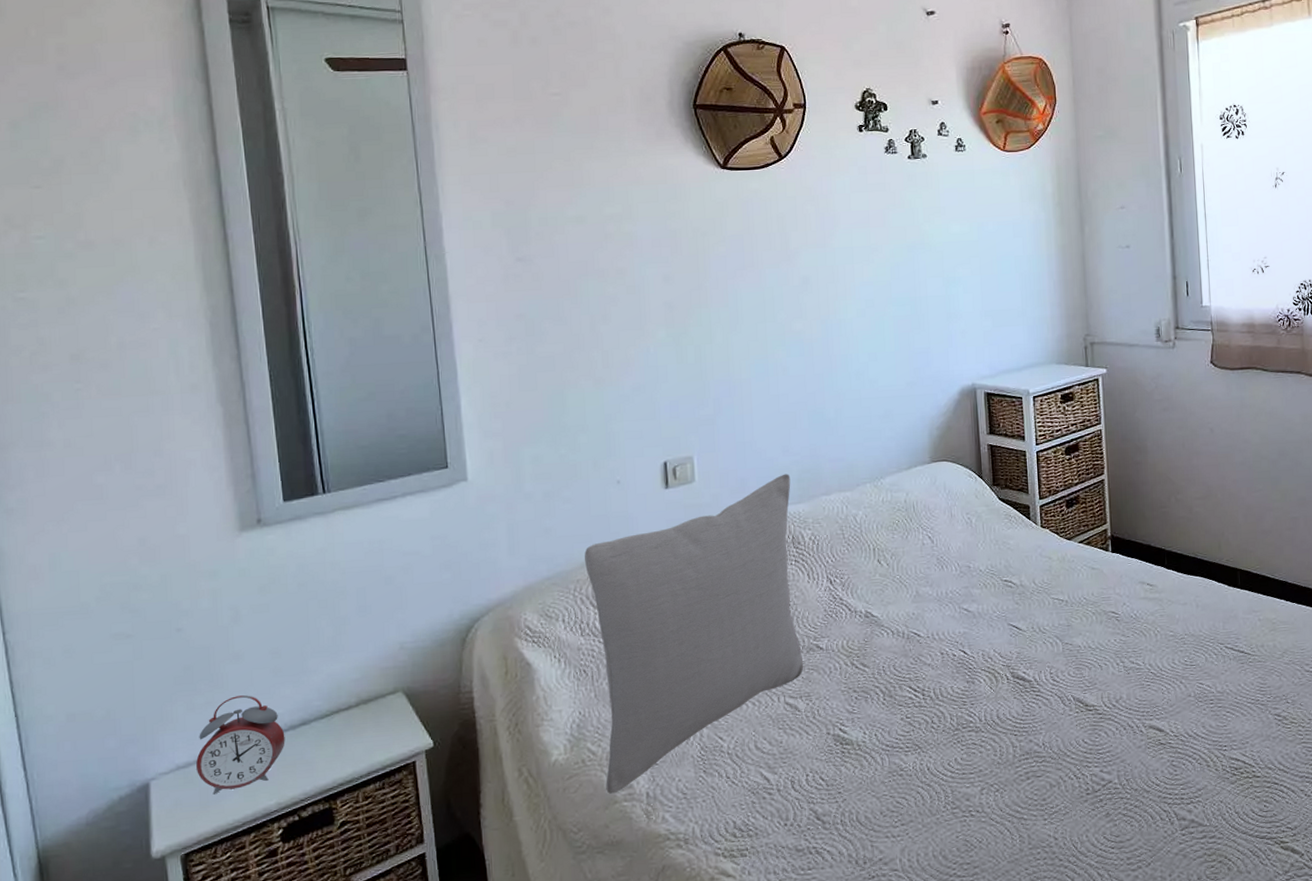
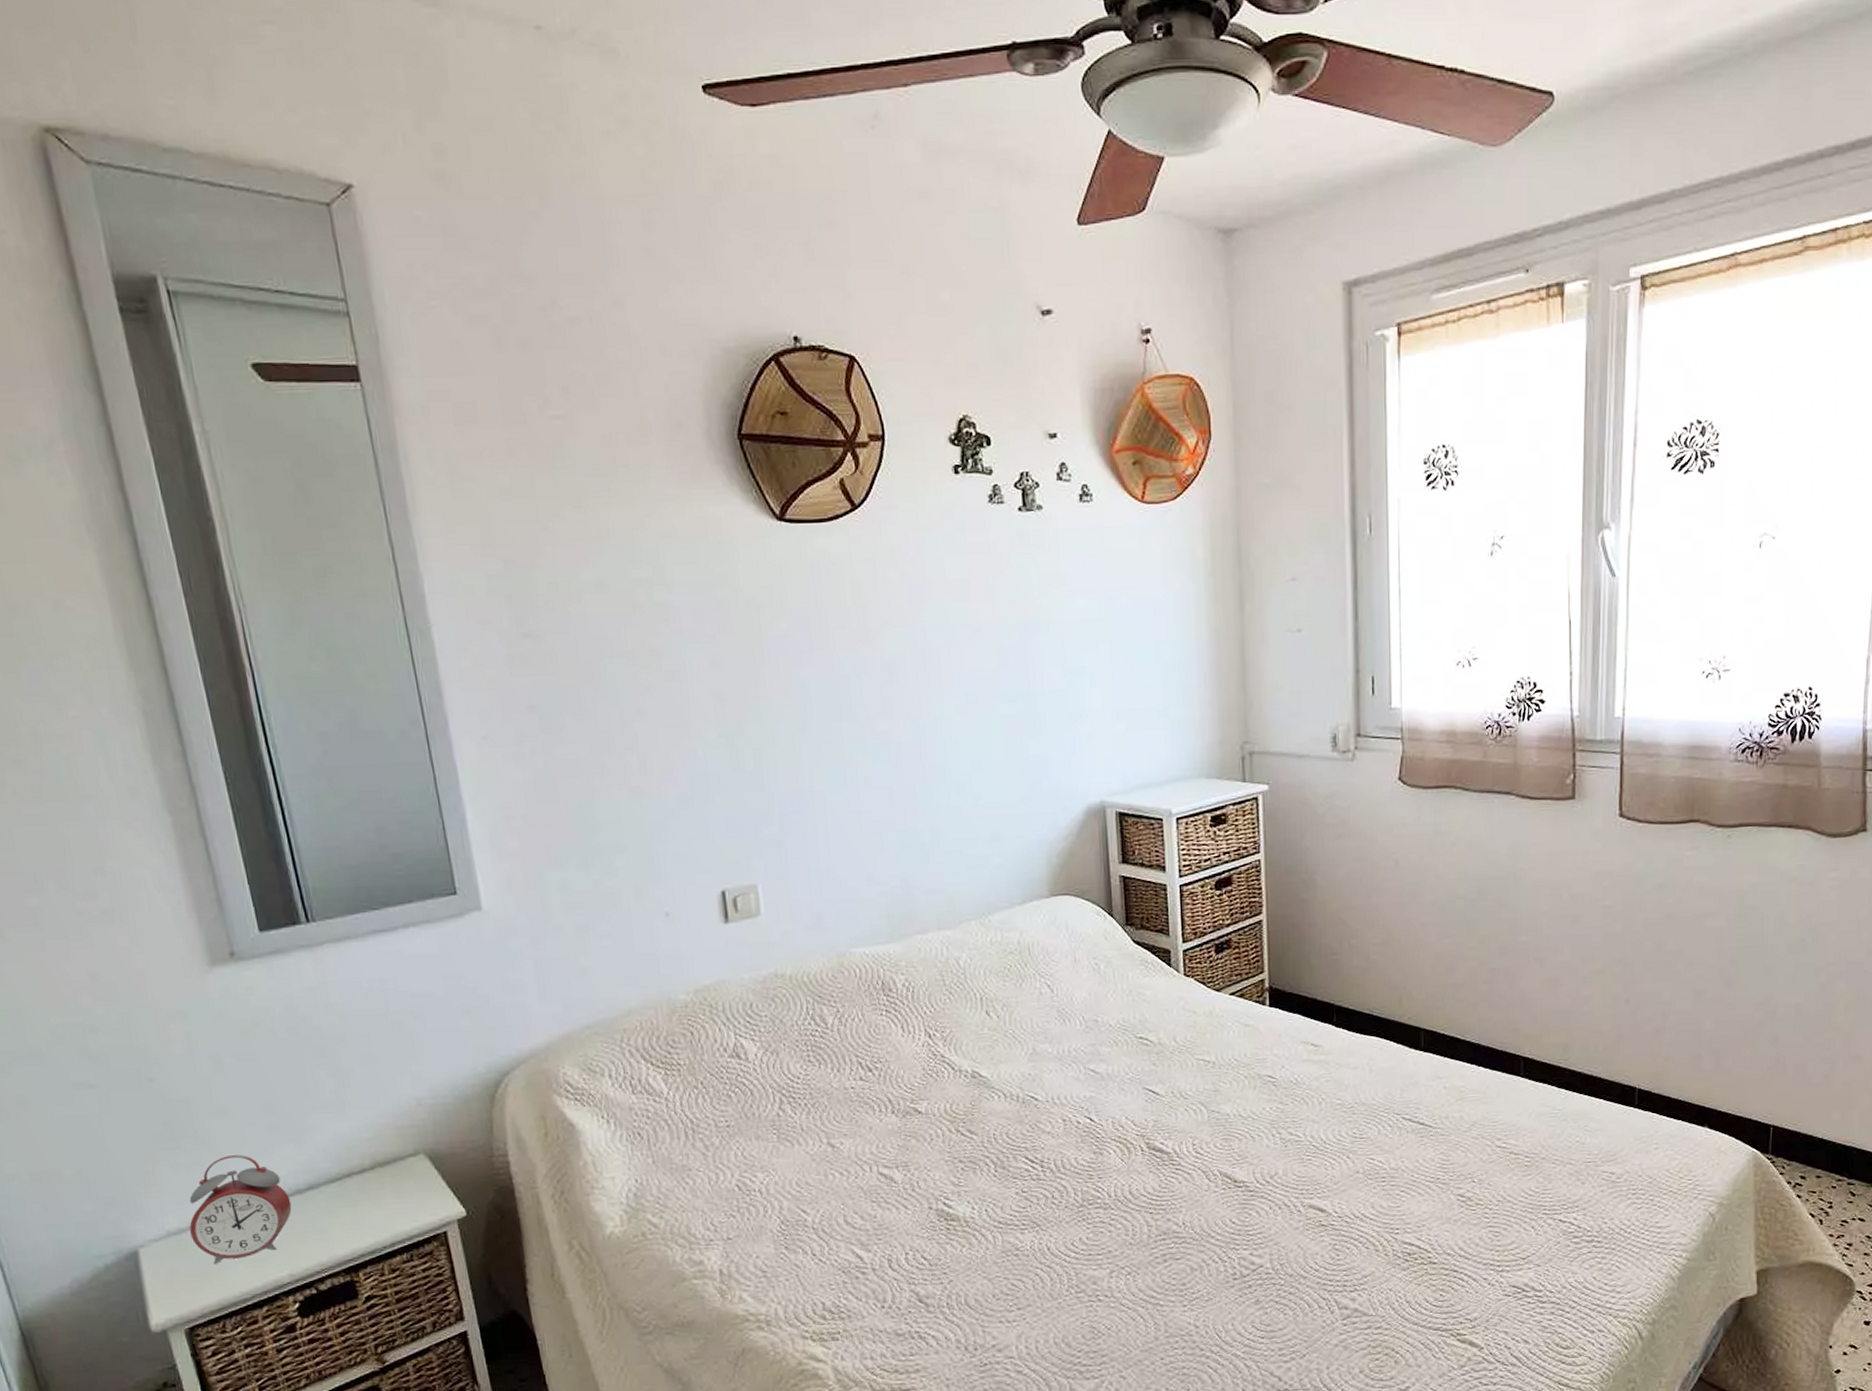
pillow: present [585,473,804,794] -> none [630,907,900,1271]

